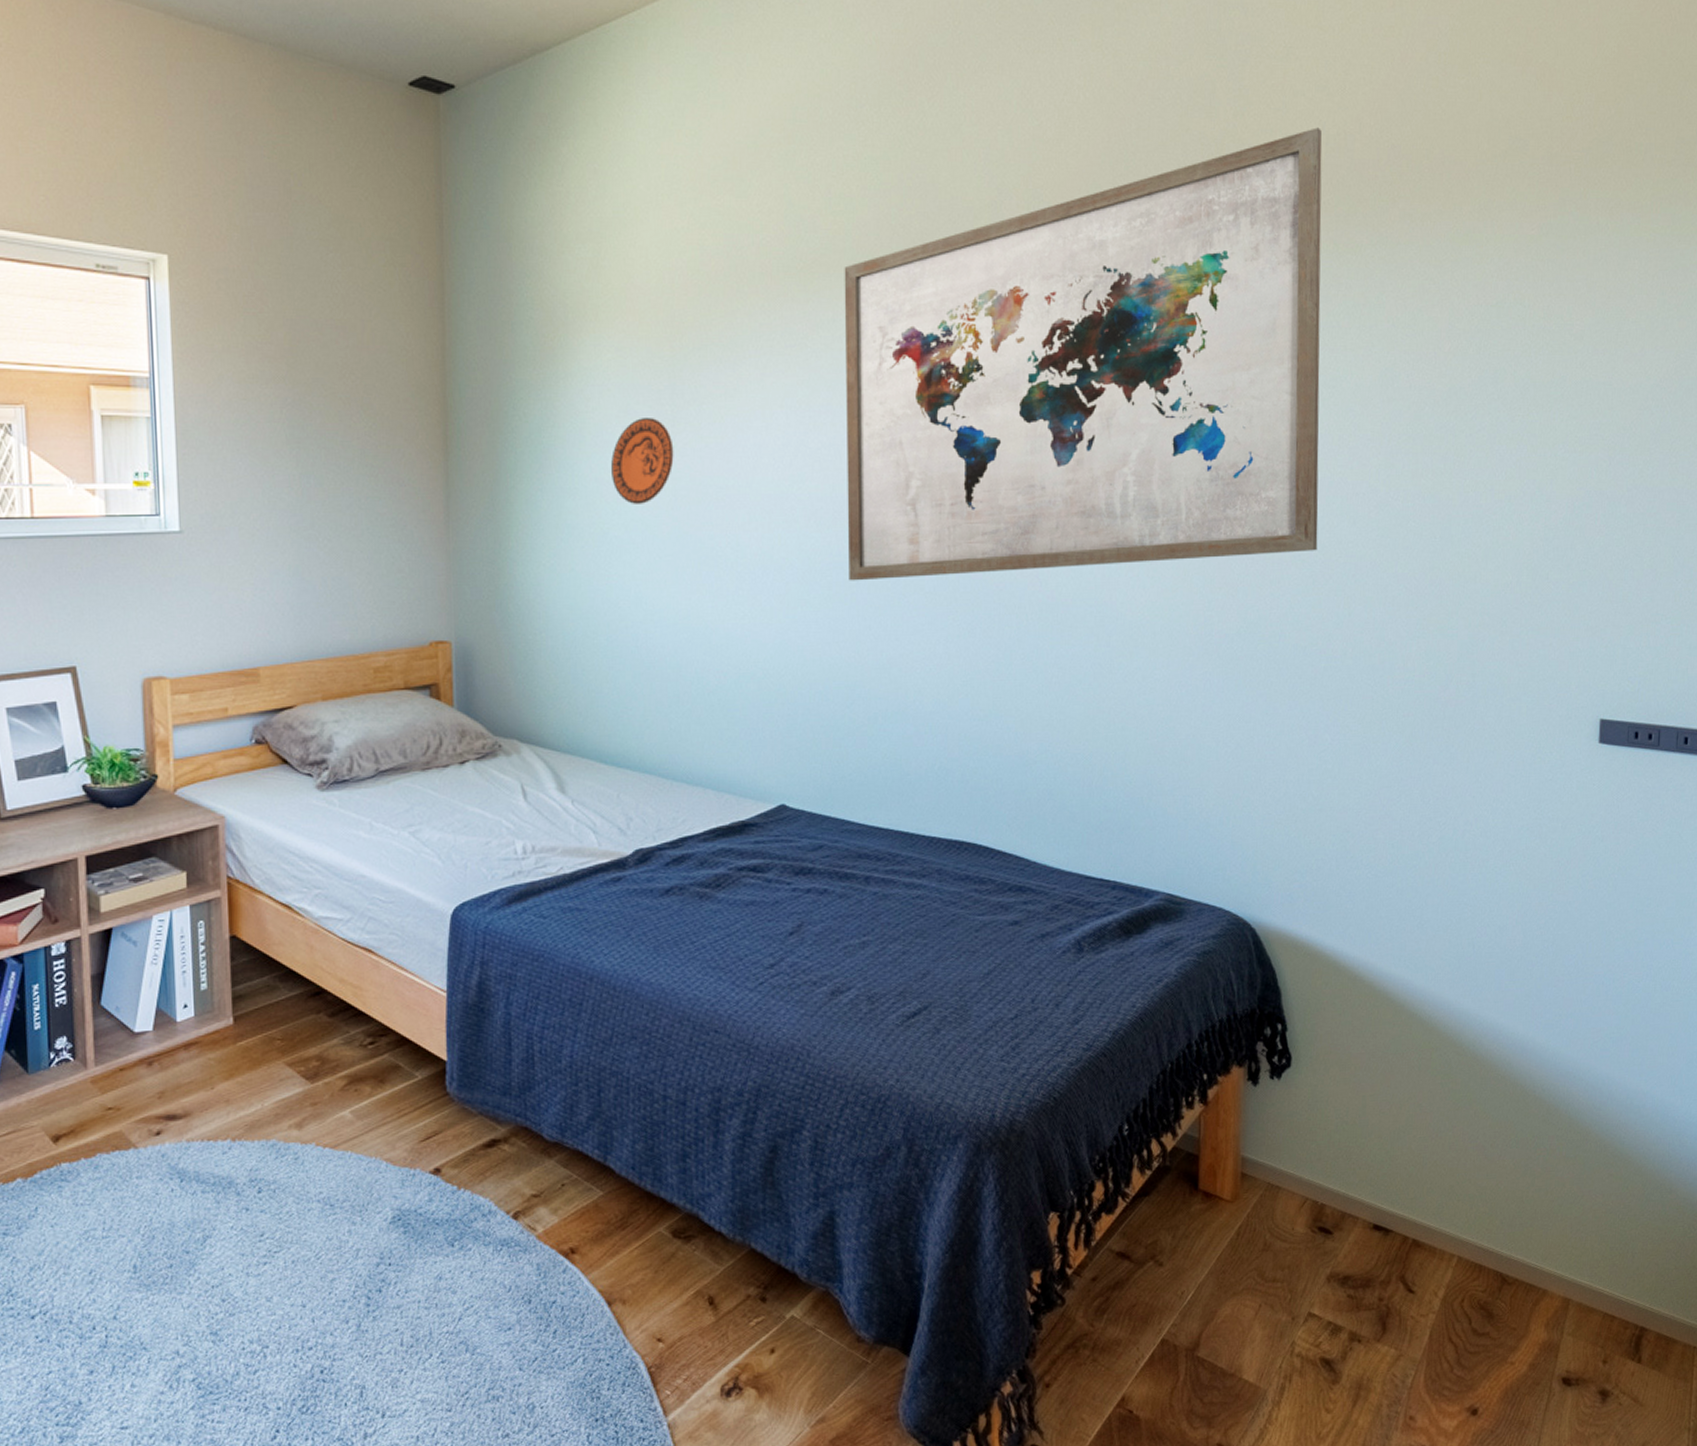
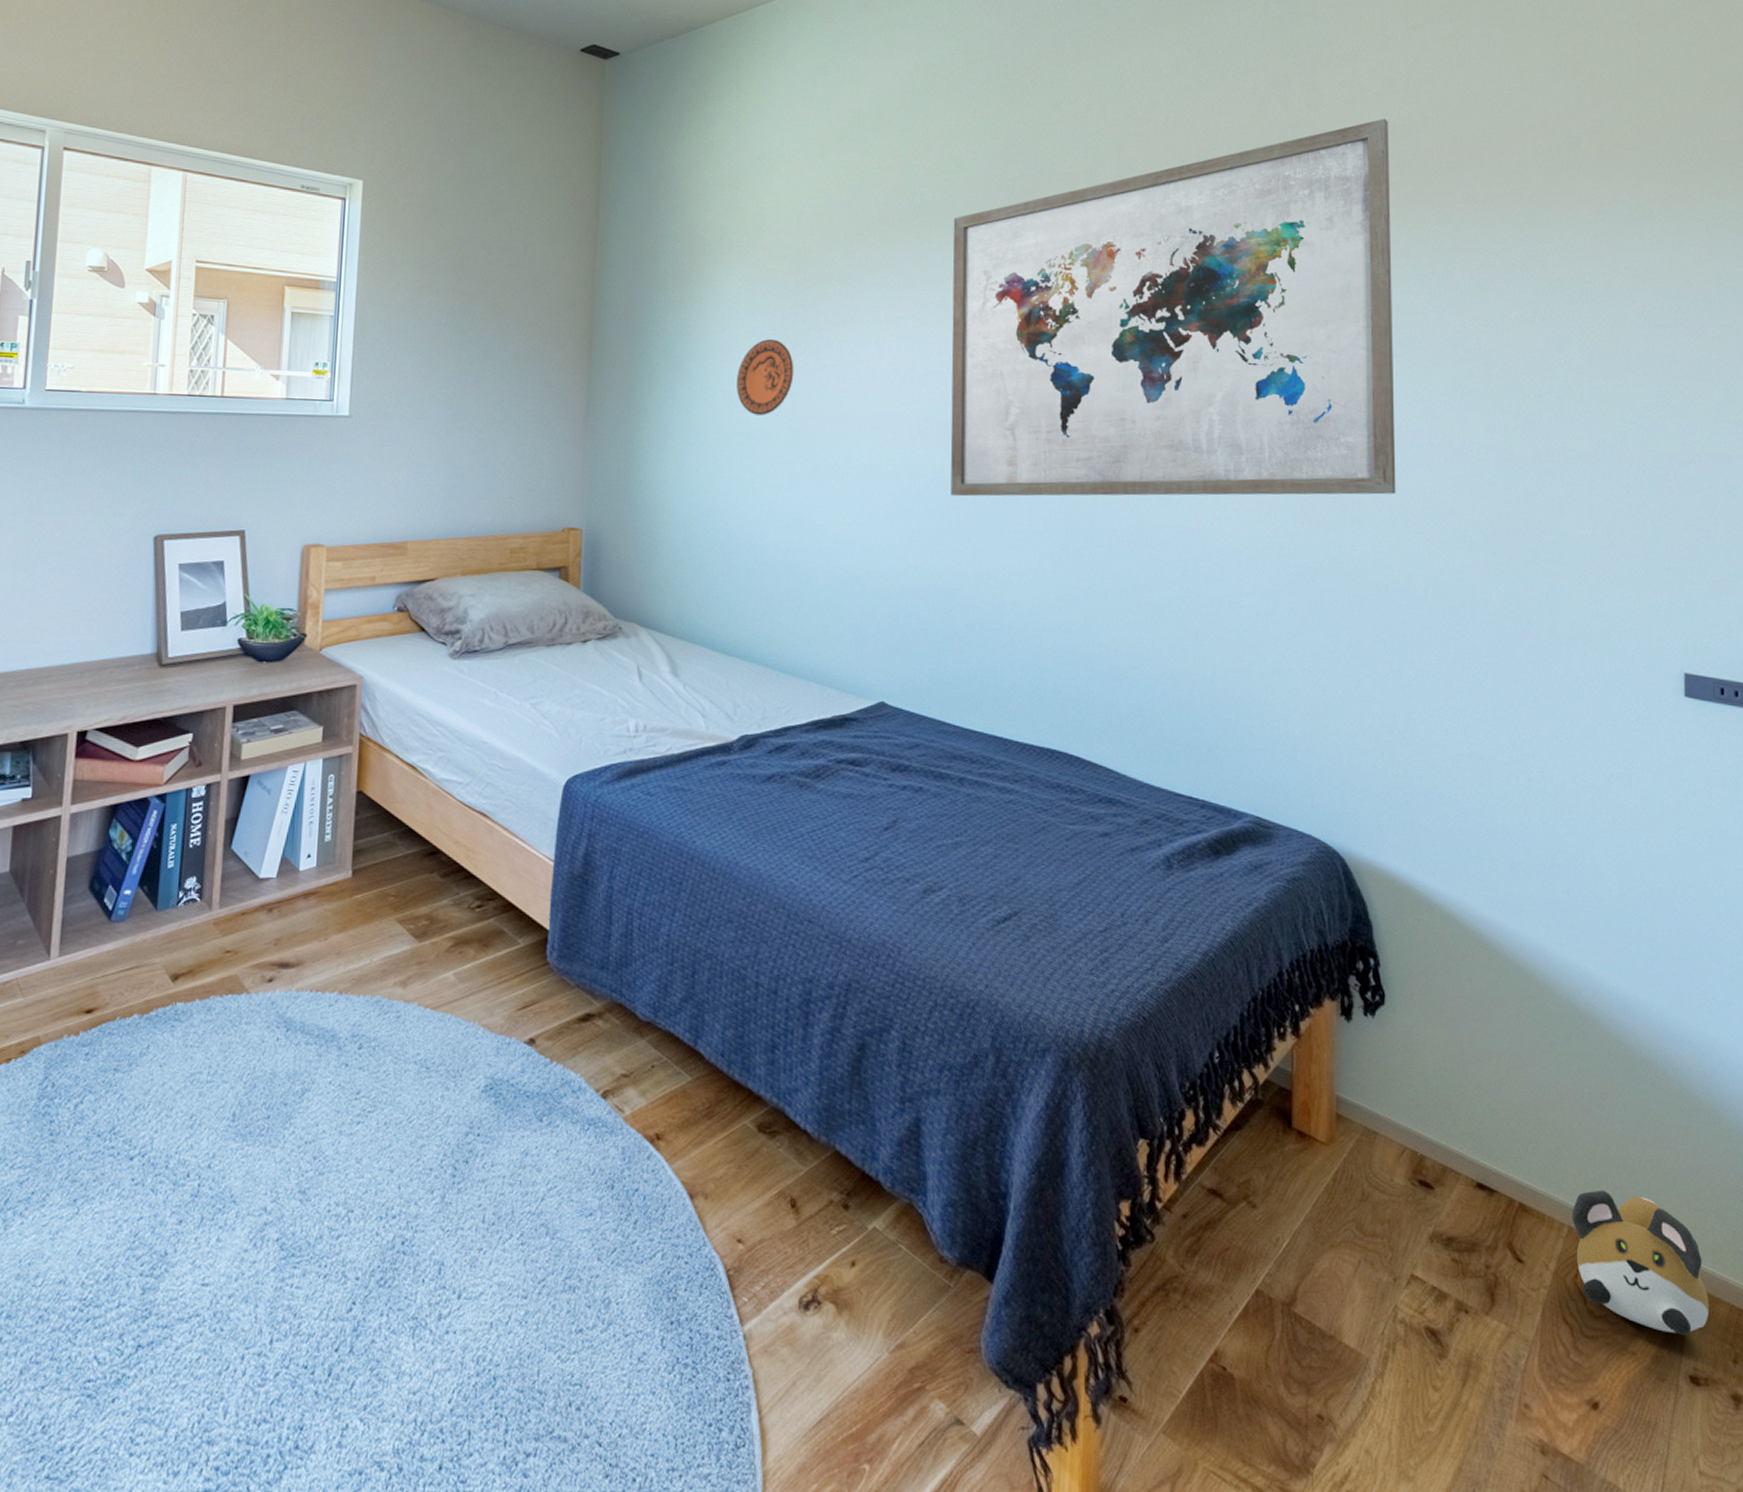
plush toy: none [1461,1221,1585,1343] -> present [1572,1189,1710,1335]

